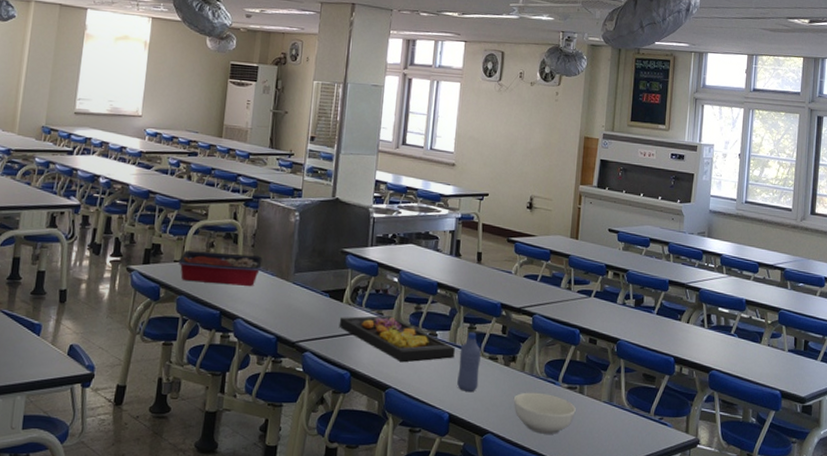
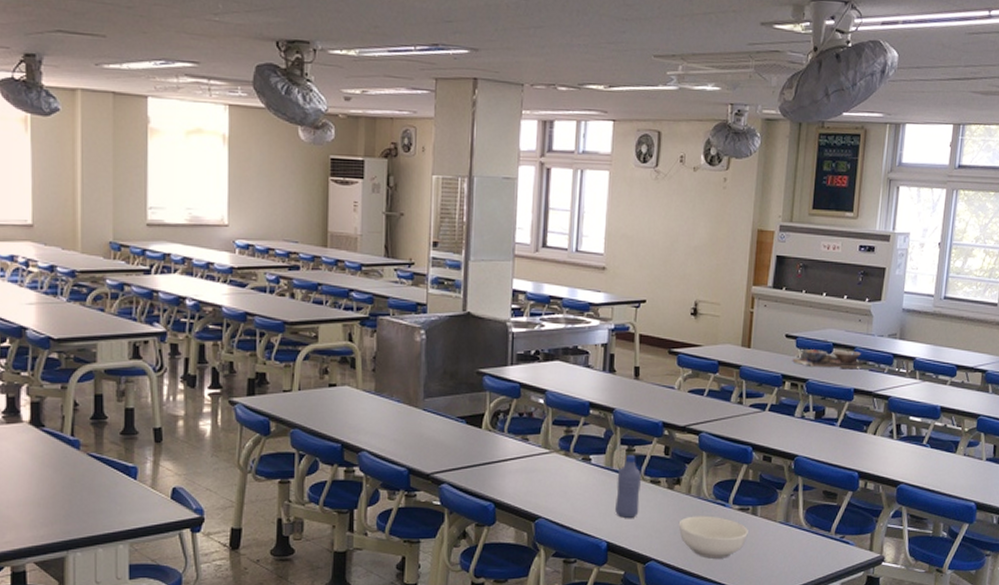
tray: present [178,250,262,286] -> none [288,379,386,415]
food tray: present [339,316,455,362] -> none [478,441,612,489]
food tray: none [614,234,677,263] -> present [792,339,864,370]

